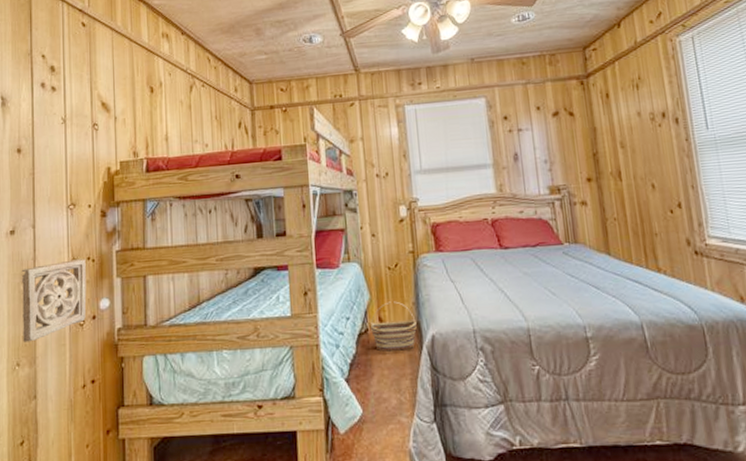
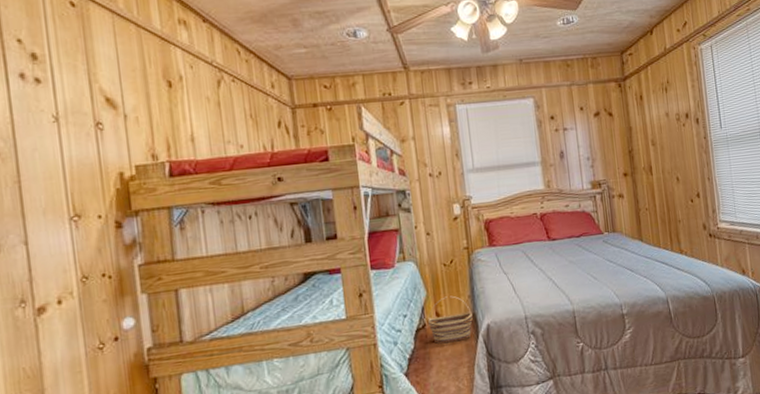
wall ornament: present [22,258,87,342] -> none [15,275,106,374]

